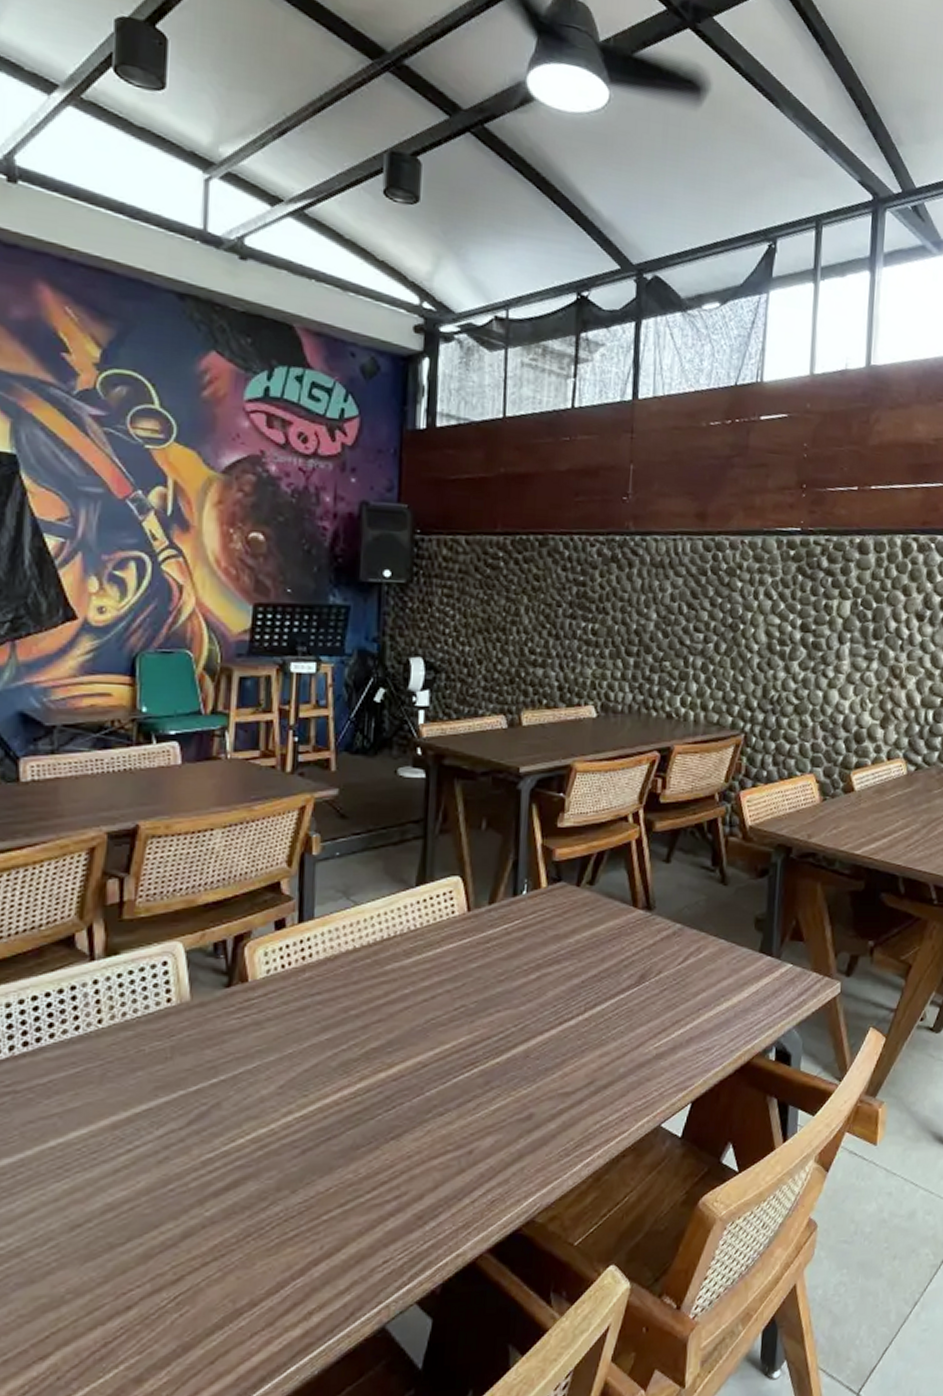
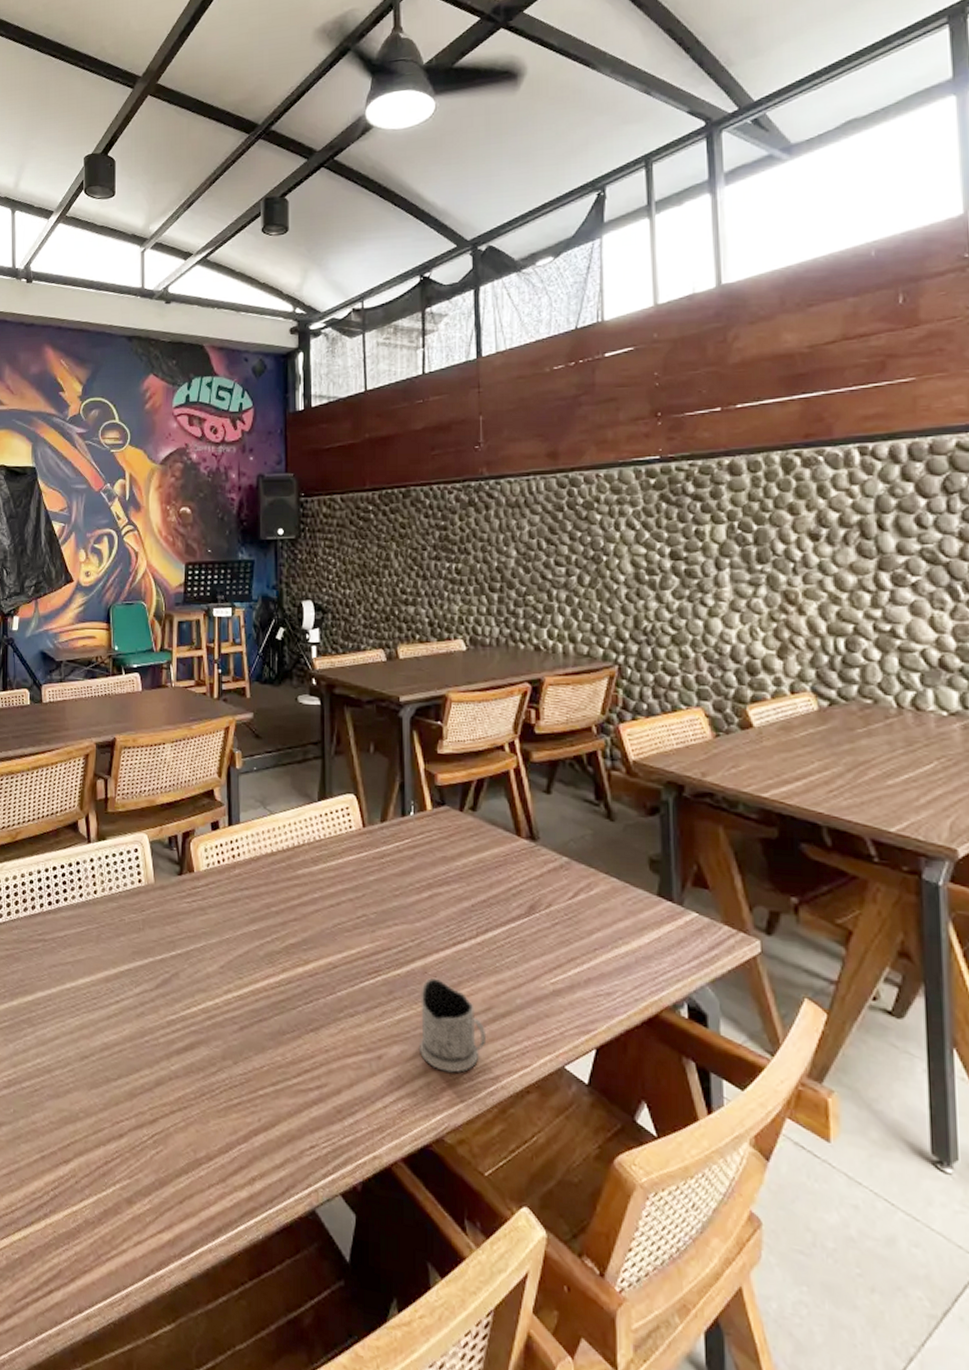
tea glass holder: none [514,1060,587,1153] -> present [418,977,487,1073]

